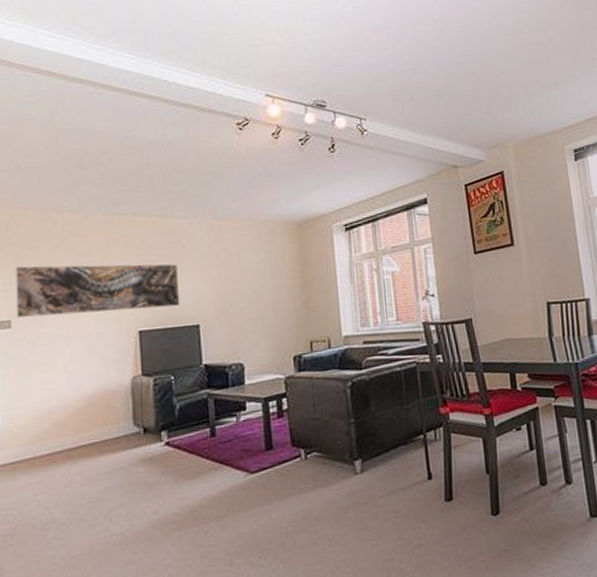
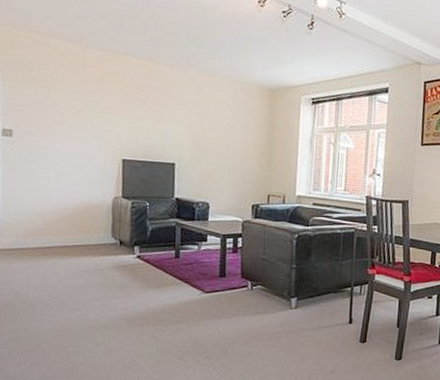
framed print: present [14,264,180,318] -> none [17,83,162,143]

